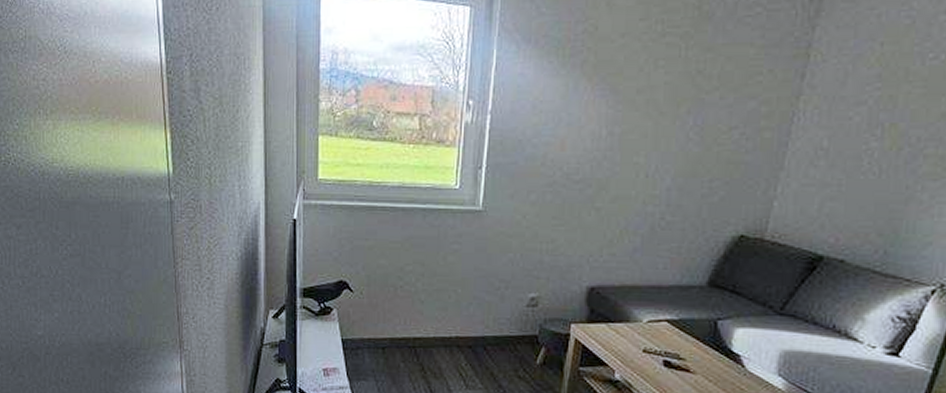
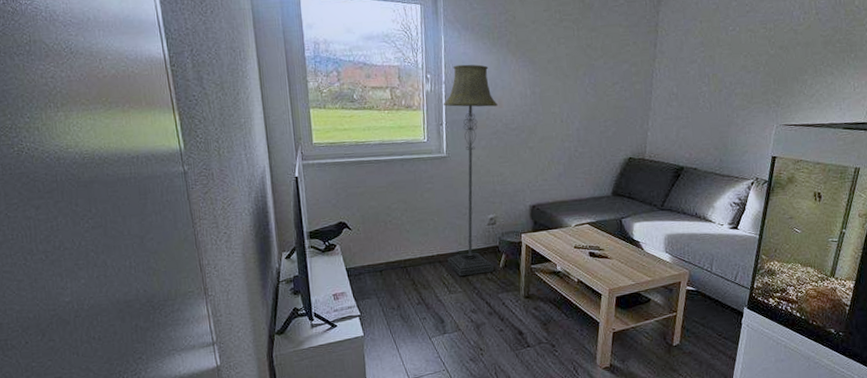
floor lamp: none [468,89,559,369] -> present [443,64,498,277]

